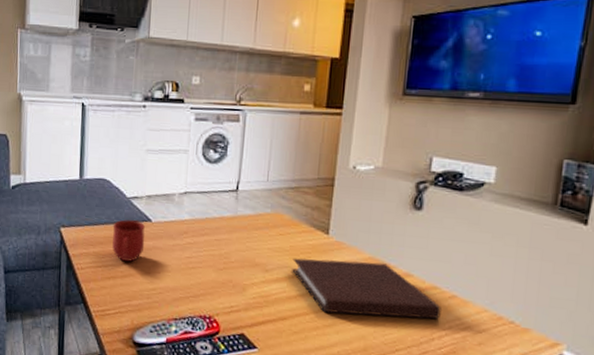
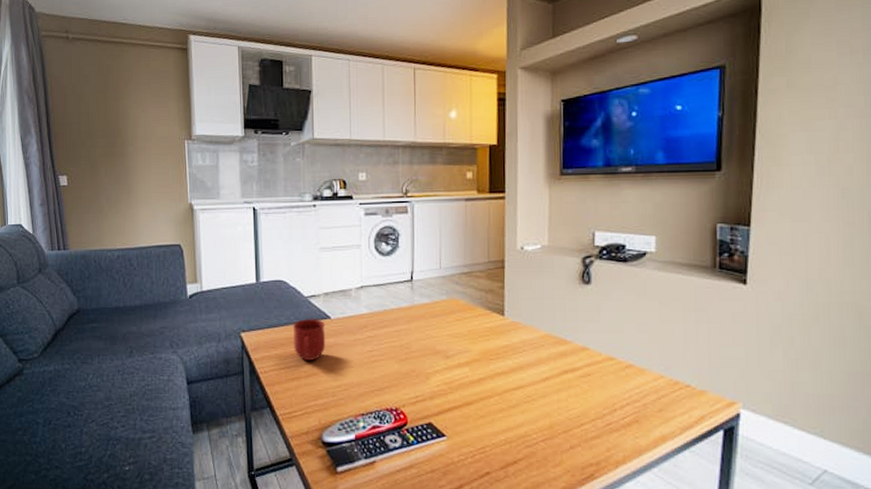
notebook: present [292,258,441,319] -> none [472,339,620,394]

